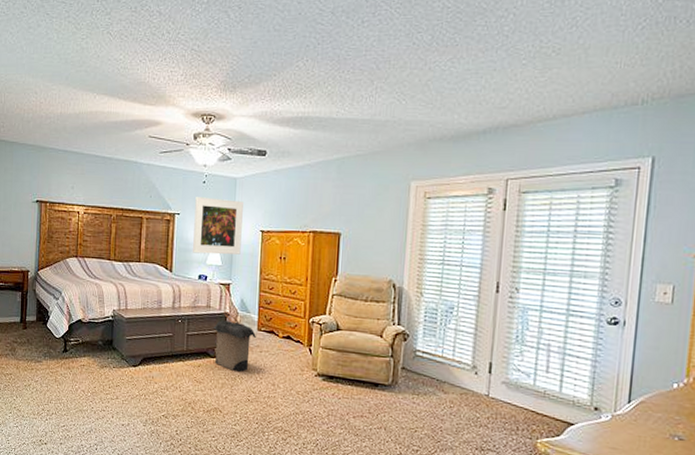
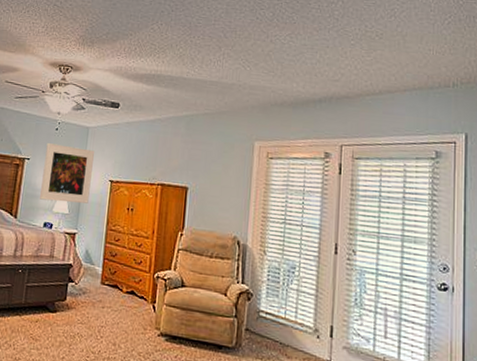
laundry hamper: present [213,310,257,372] -> none [54,261,100,329]

